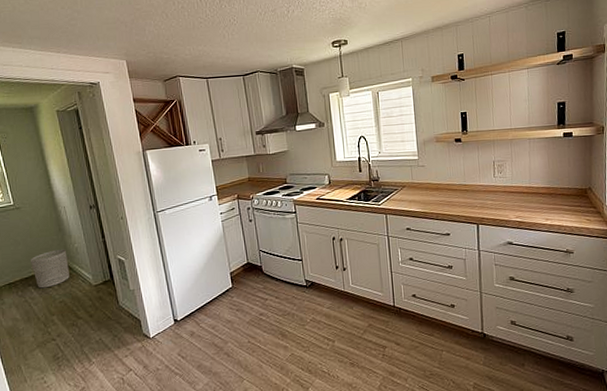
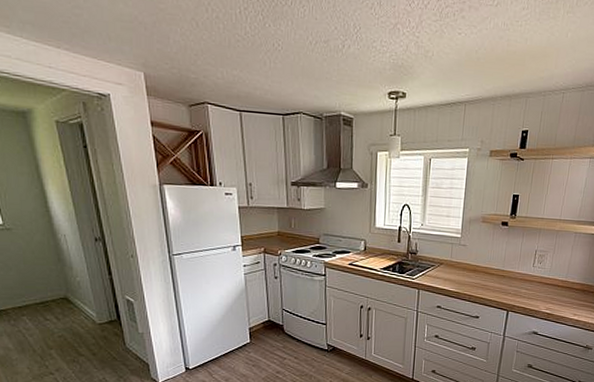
waste bin: present [31,249,69,288] -> none [25,280,70,320]

